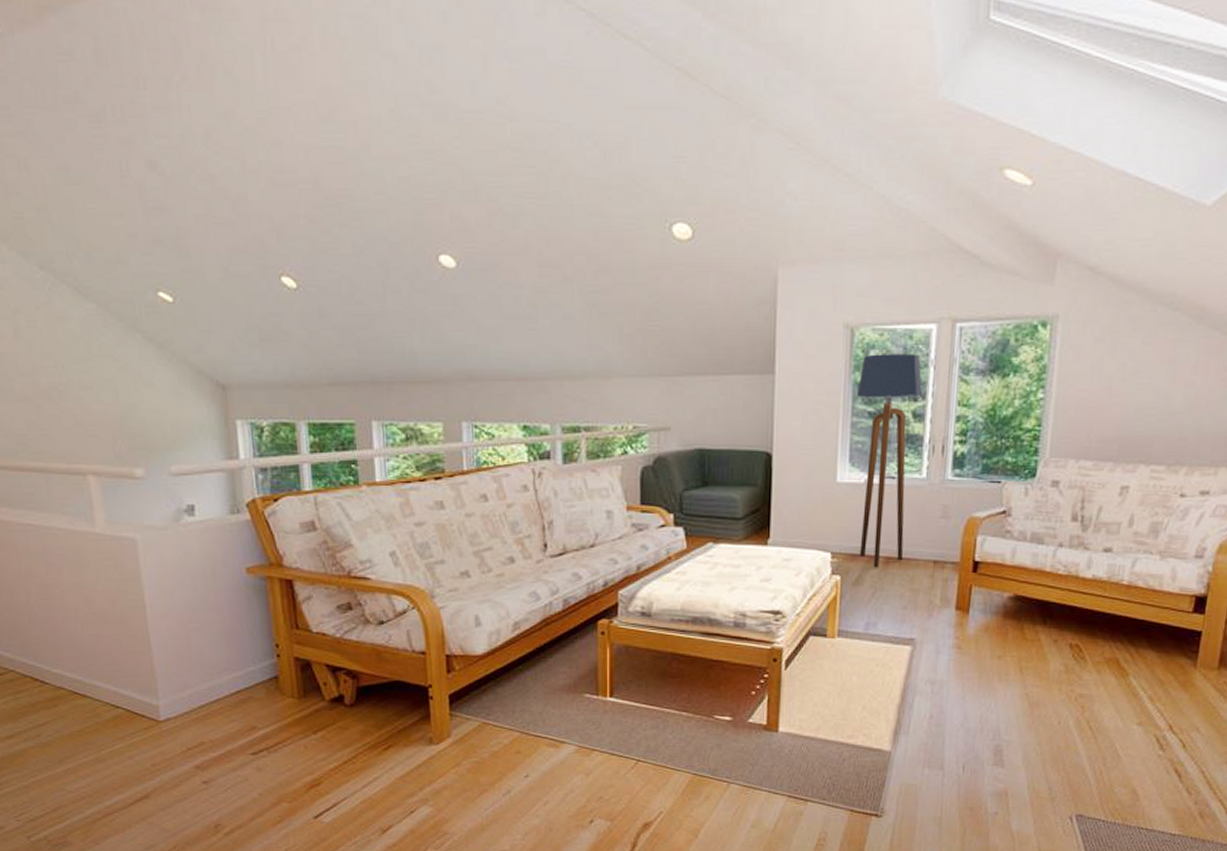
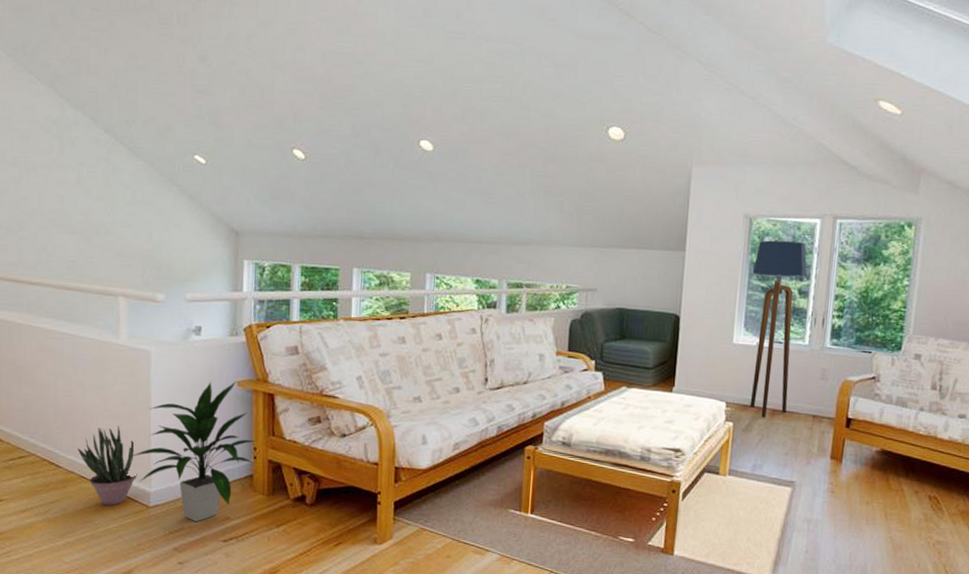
potted plant: none [63,630,141,724] -> present [77,426,137,506]
indoor plant: none [128,567,278,734] -> present [130,380,256,522]

